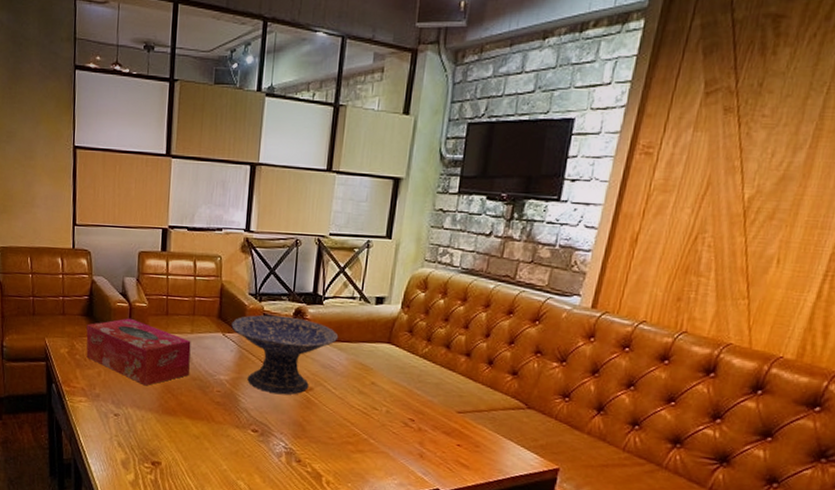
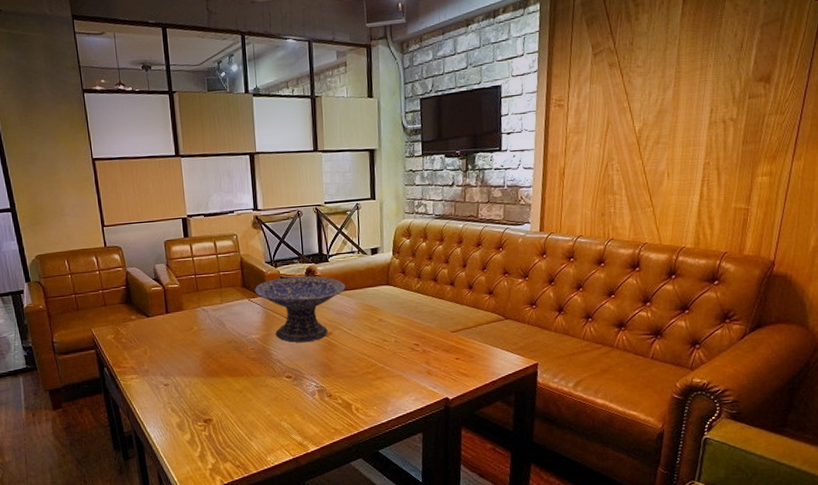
tissue box: present [86,318,191,386] -> none [127,299,225,355]

